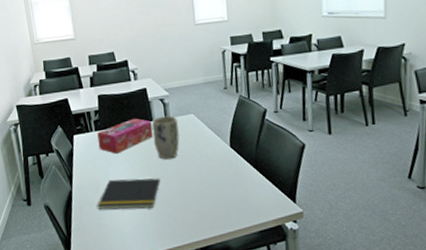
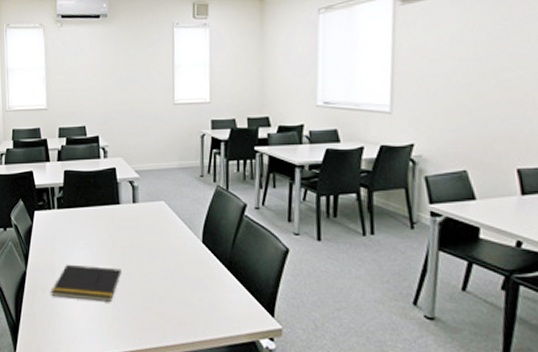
tissue box: present [97,118,153,154] -> none [59,199,118,236]
plant pot: present [151,116,180,160] -> none [118,200,148,249]

